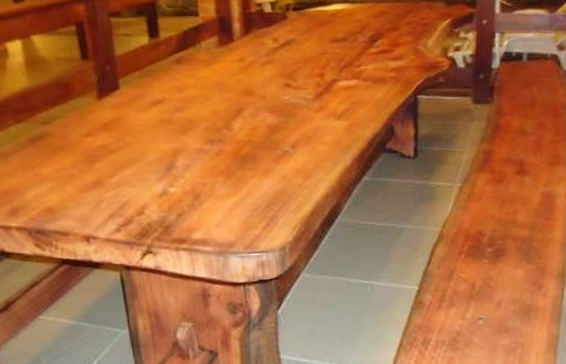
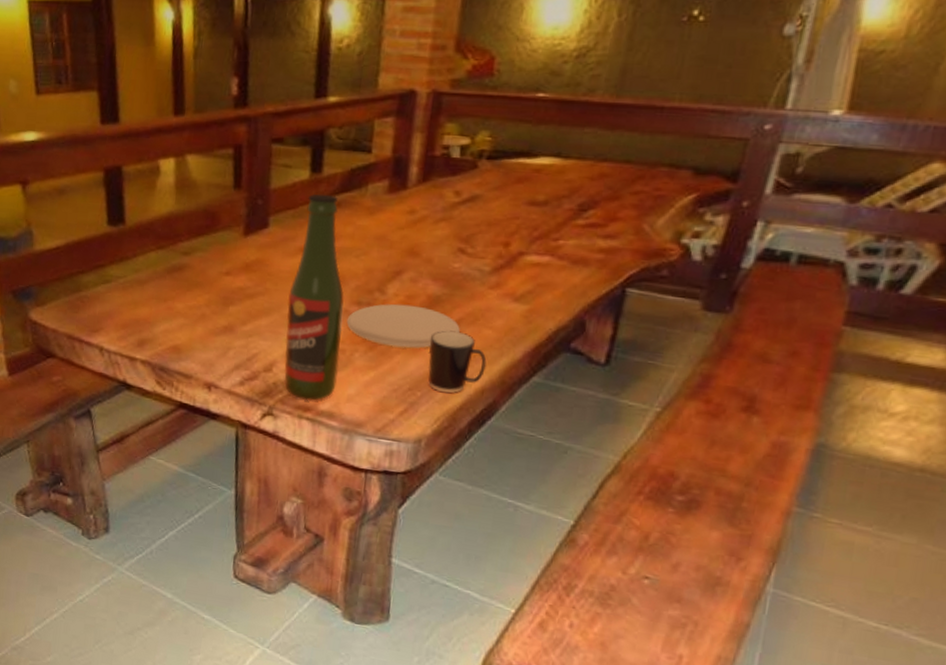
beer bottle: none [147,54,204,233] -> present [284,193,344,401]
plate: none [203,135,299,174] -> present [346,303,460,349]
mug: none [276,151,325,204] -> present [428,330,487,394]

